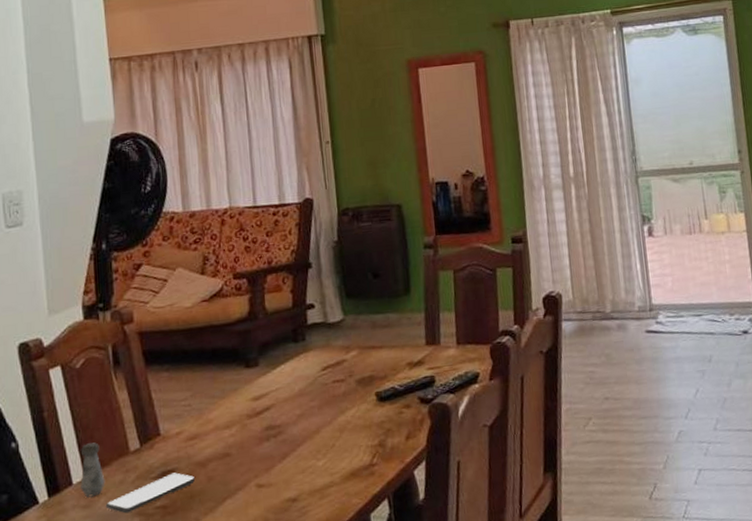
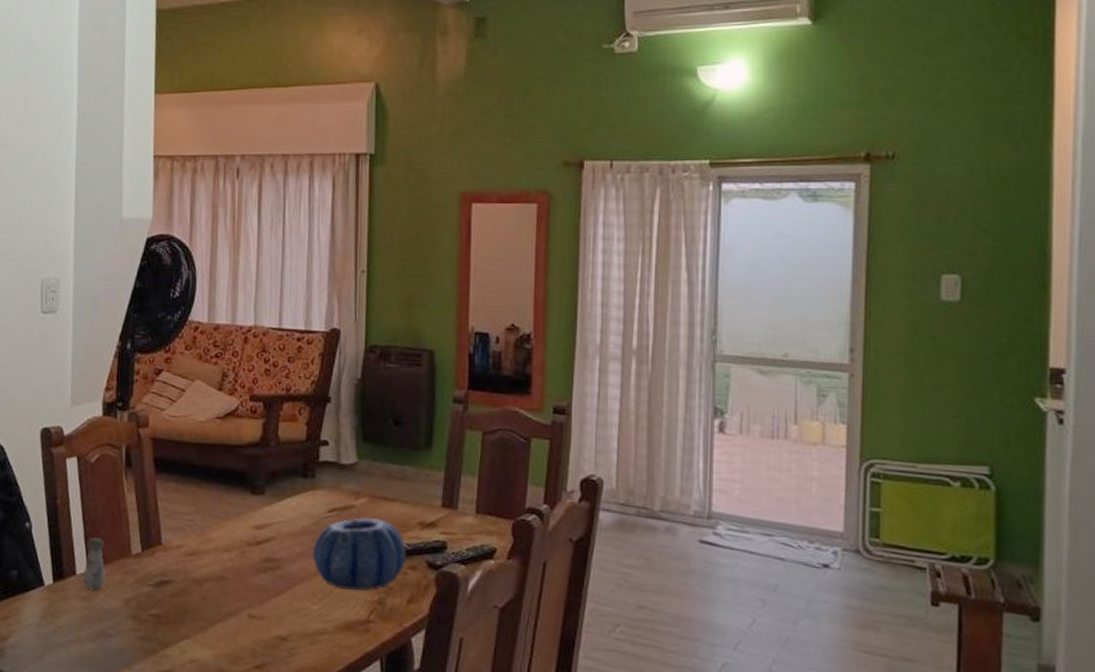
smartphone: present [105,472,195,514] -> none [103,584,189,614]
decorative bowl: none [311,367,400,441] -> present [312,518,406,591]

